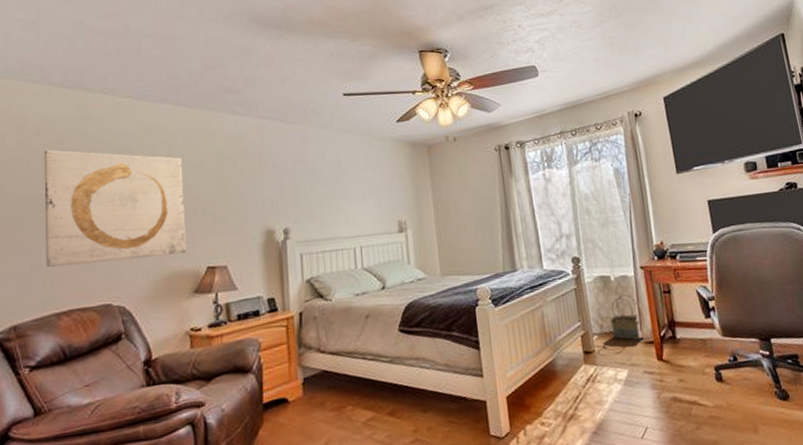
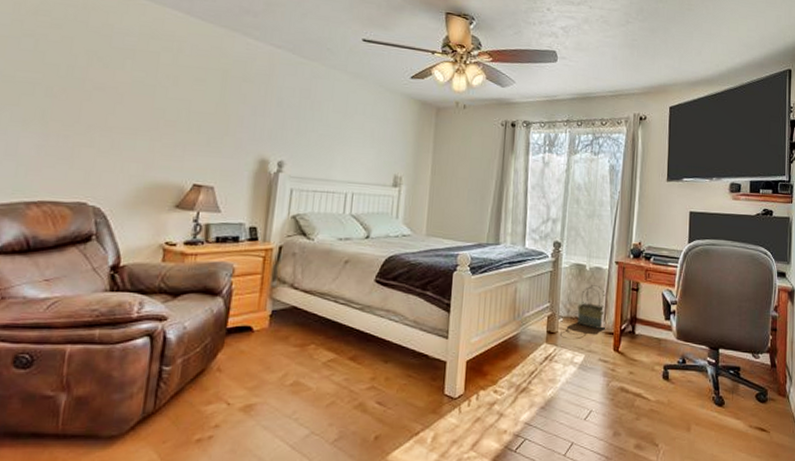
wall art: present [44,150,187,267] -> none [23,33,186,166]

